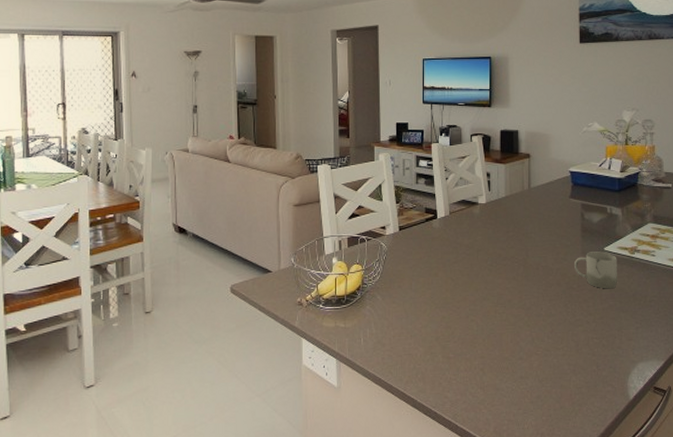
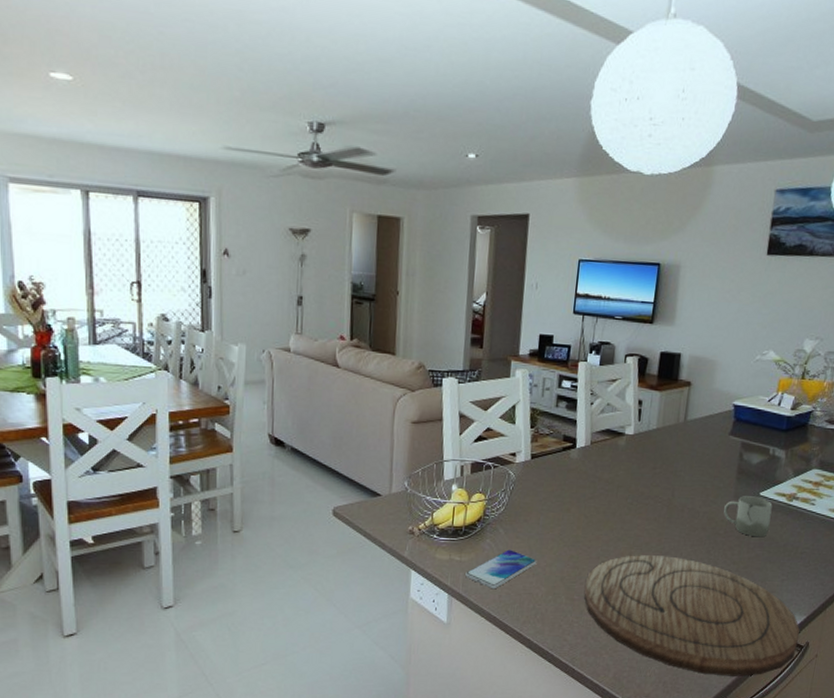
smartphone: none [351,314,413,352] -> present [465,549,537,589]
cutting board: none [458,311,660,425] -> present [584,555,800,676]

